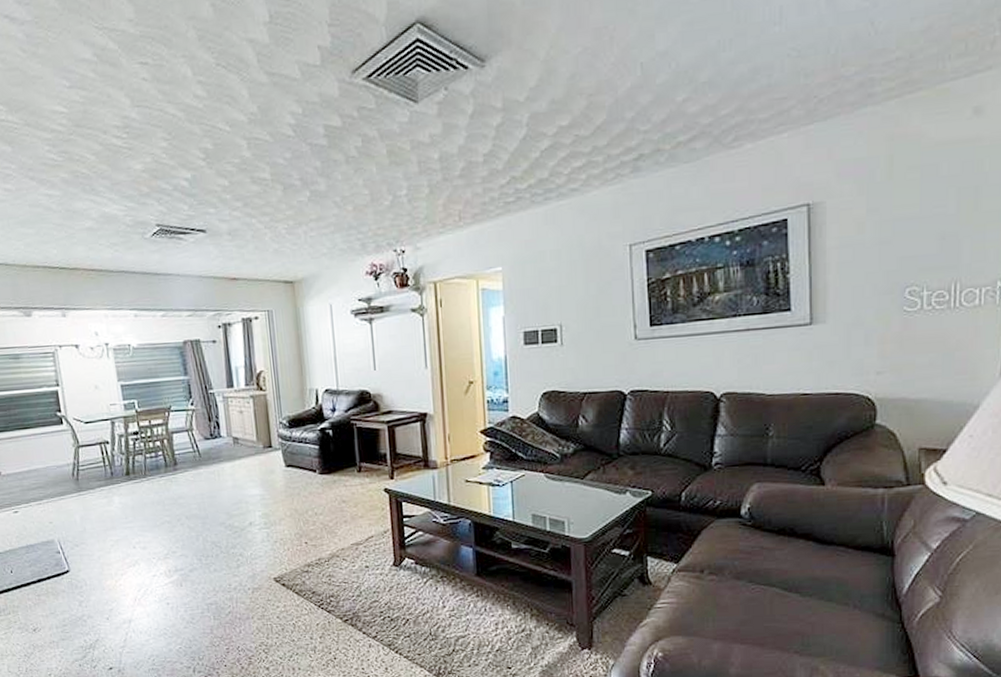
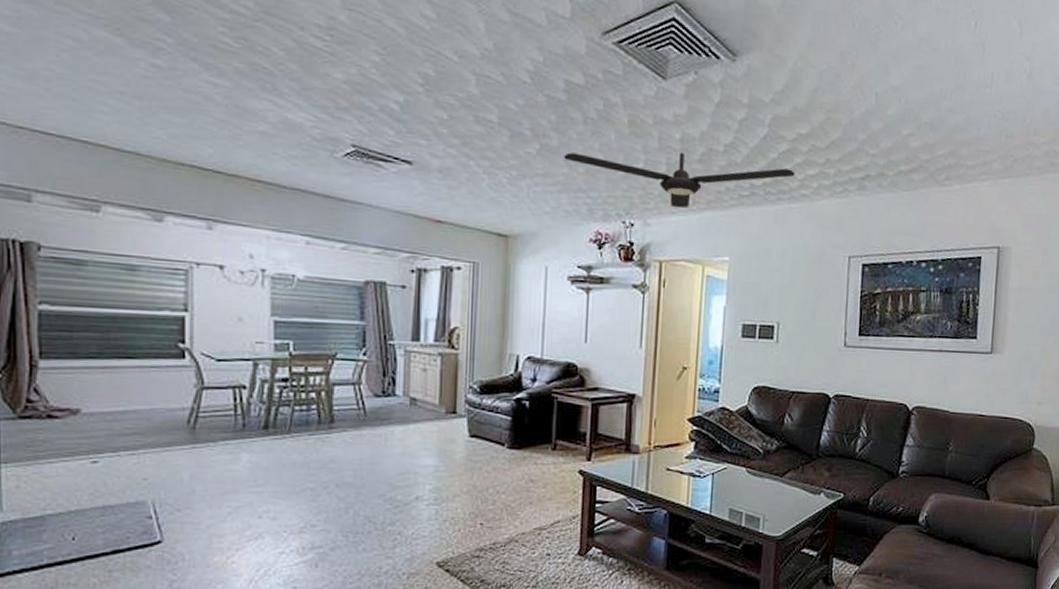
ceiling fan: none [332,165,561,228] -> present [564,152,795,209]

